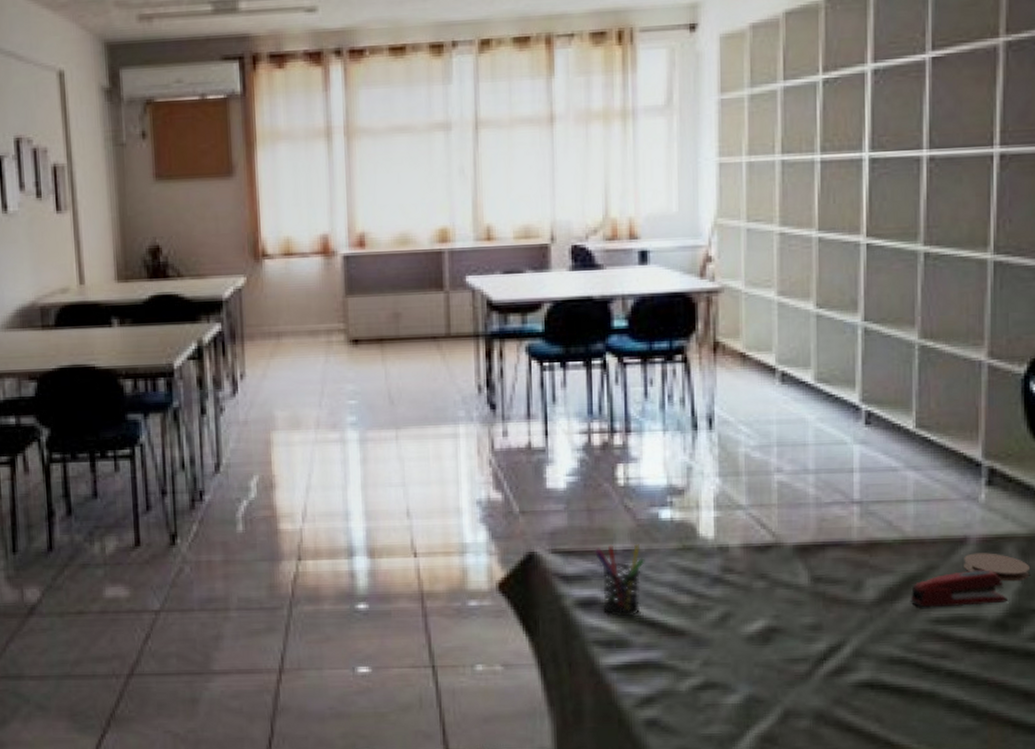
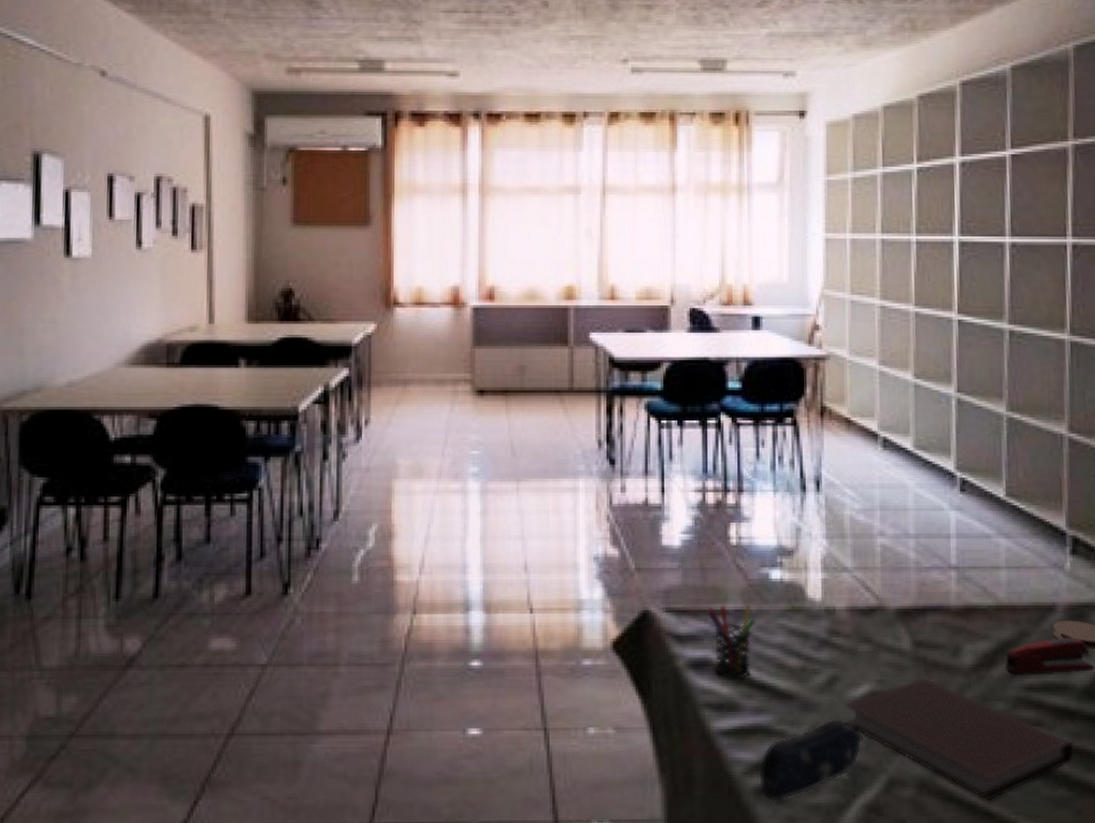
pencil case: none [648,652,760,734] -> present [758,718,866,803]
notebook: none [738,611,983,731] -> present [845,677,1075,801]

